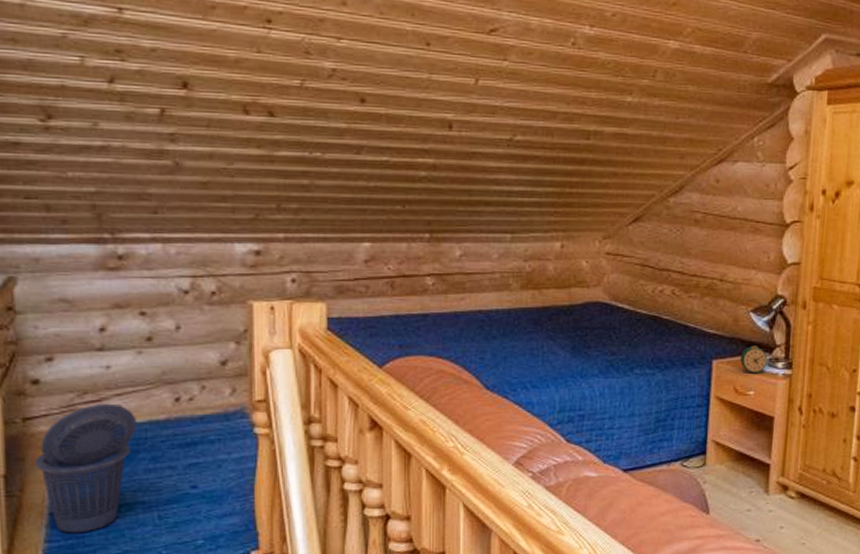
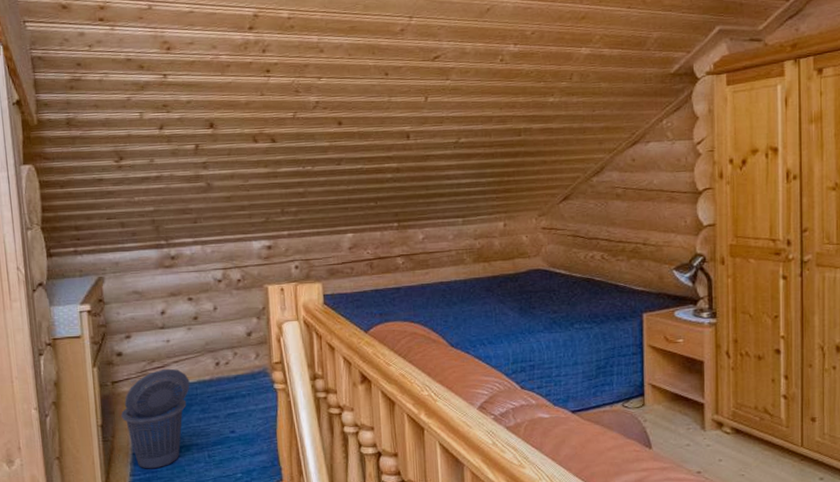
alarm clock: present [740,345,768,374] -> none [668,298,693,324]

